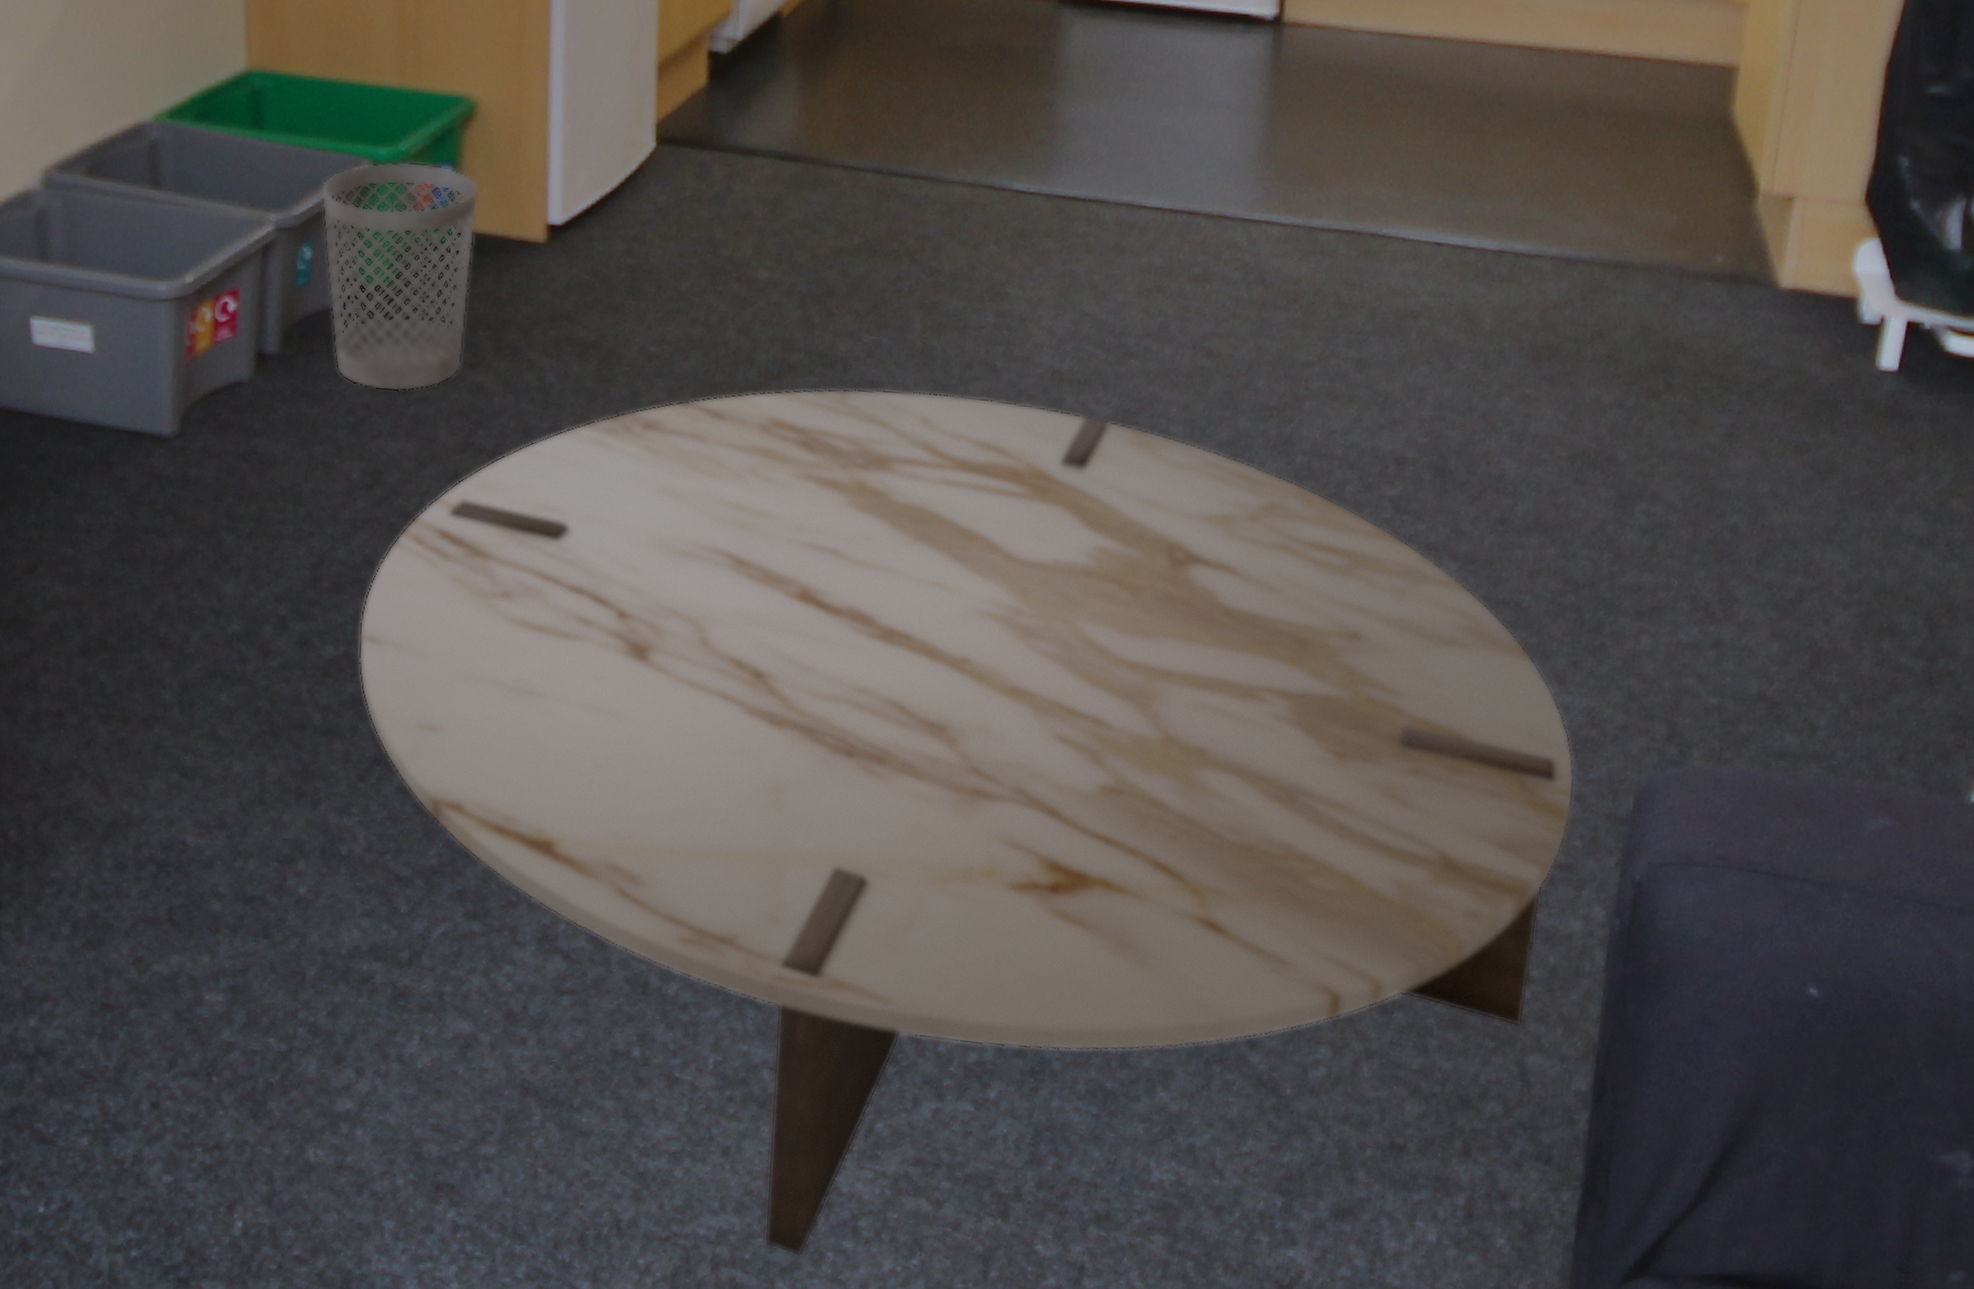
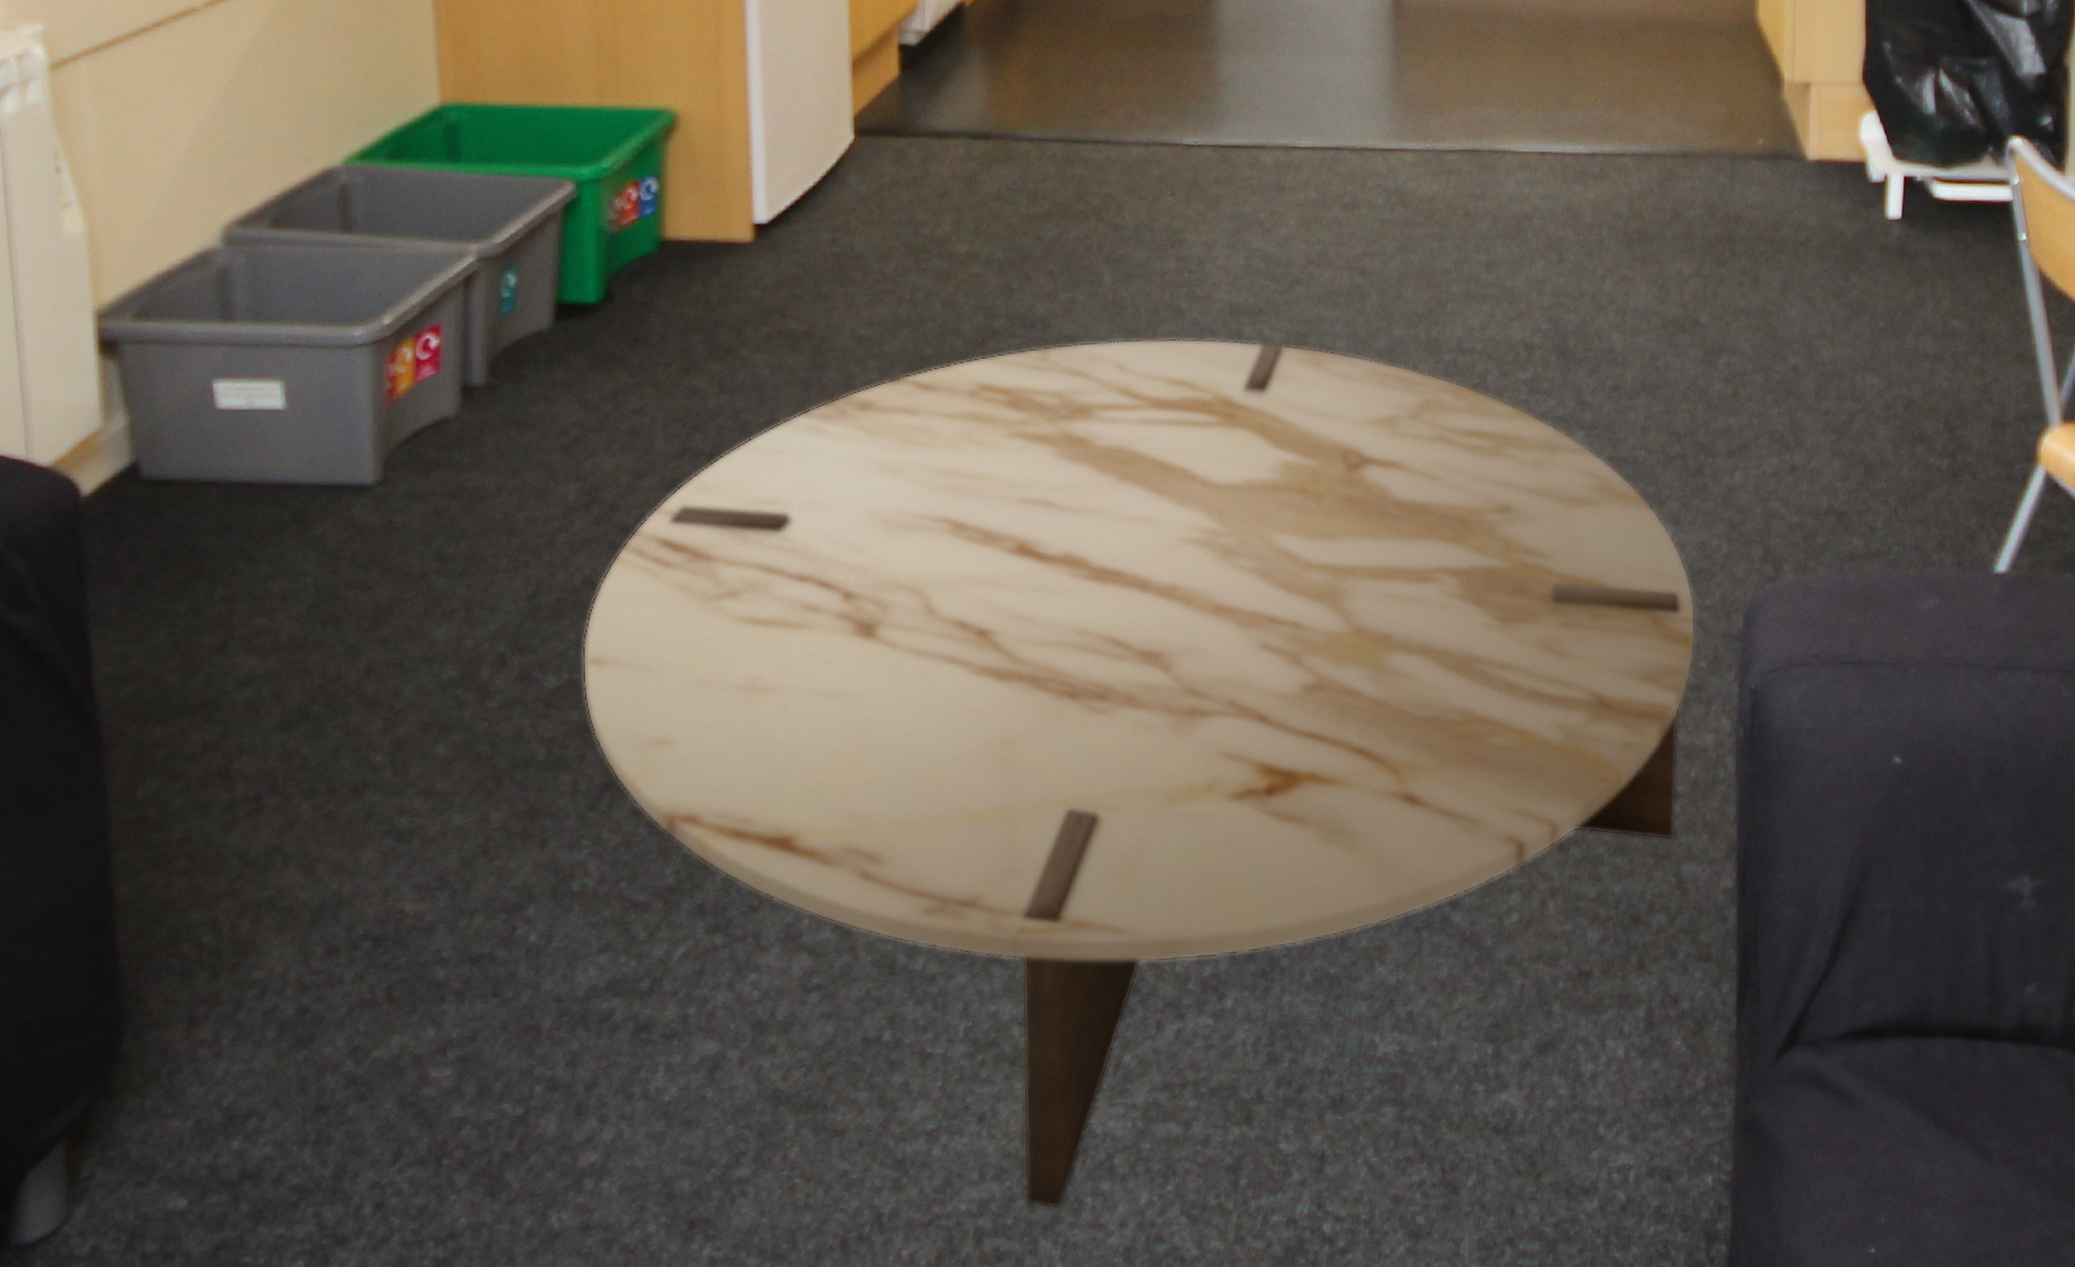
wastebasket: present [320,161,480,392] -> none [523,177,685,408]

